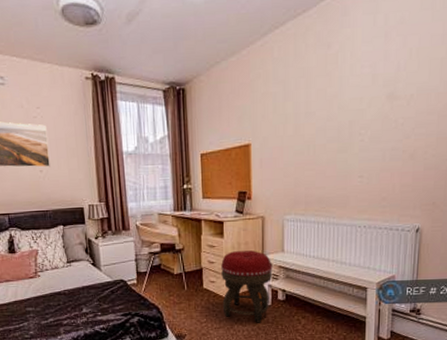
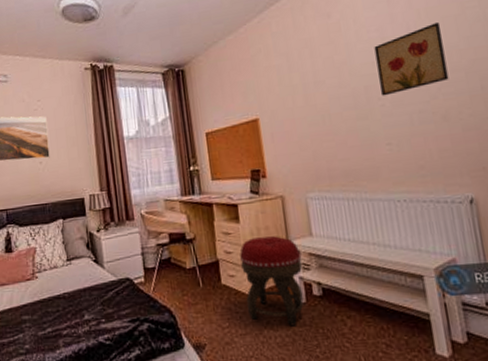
wall art: none [363,63,428,132] -> present [374,21,449,96]

